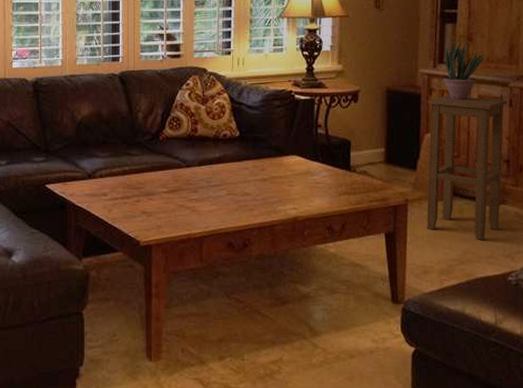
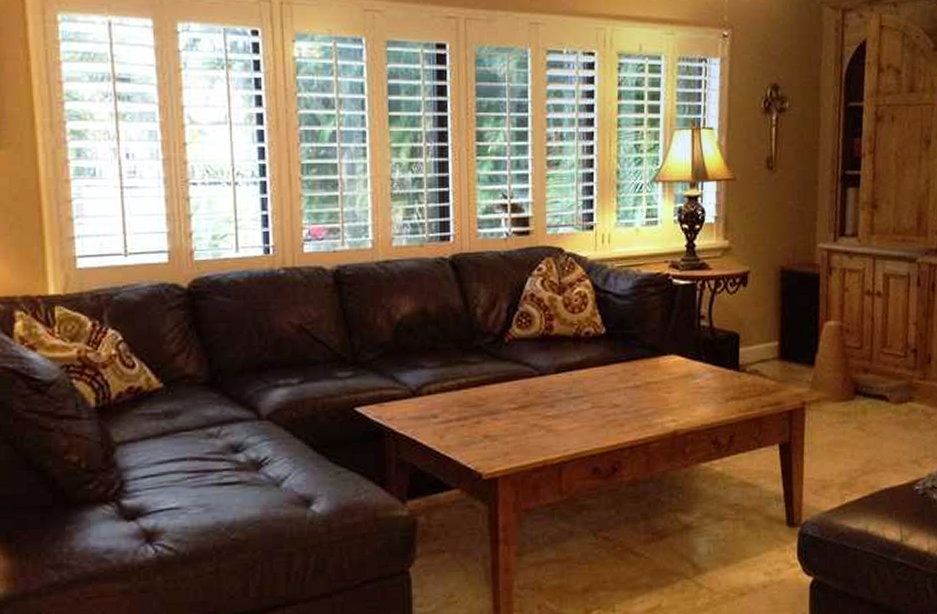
stool: present [426,95,508,240] -> none [826,274,915,445]
potted plant: present [442,40,485,100] -> none [843,208,891,281]

